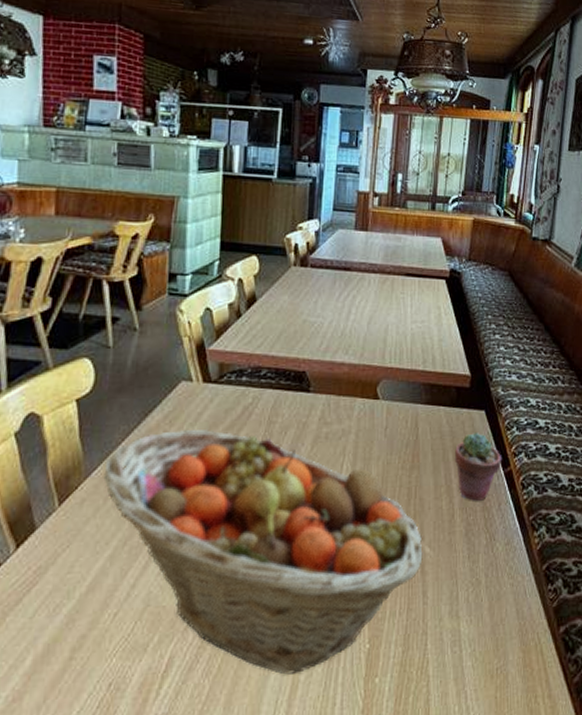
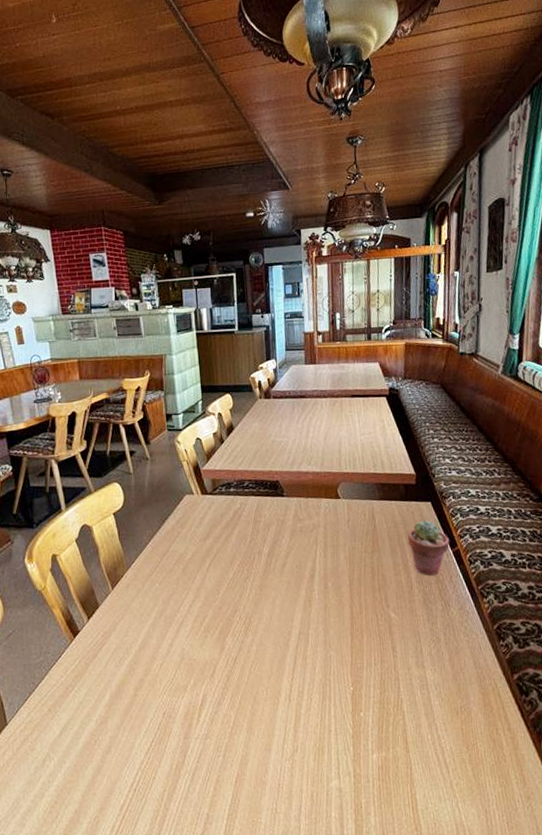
fruit basket: present [103,428,423,675] -> none [139,529,390,709]

